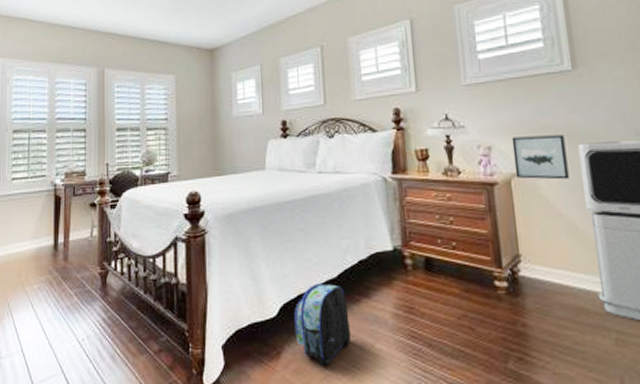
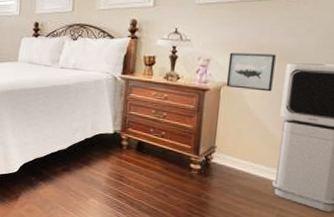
backpack: present [294,283,352,366] -> none [30,151,73,209]

